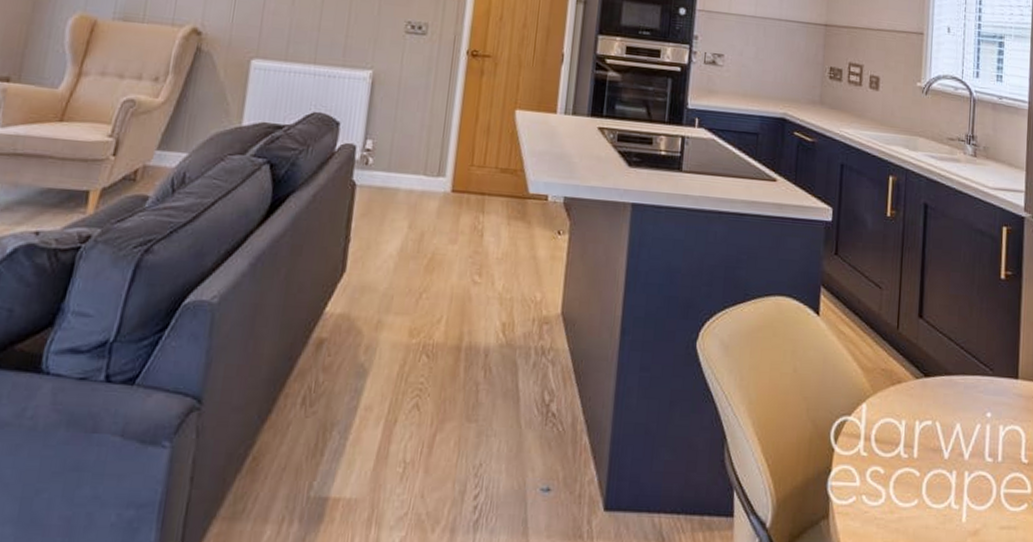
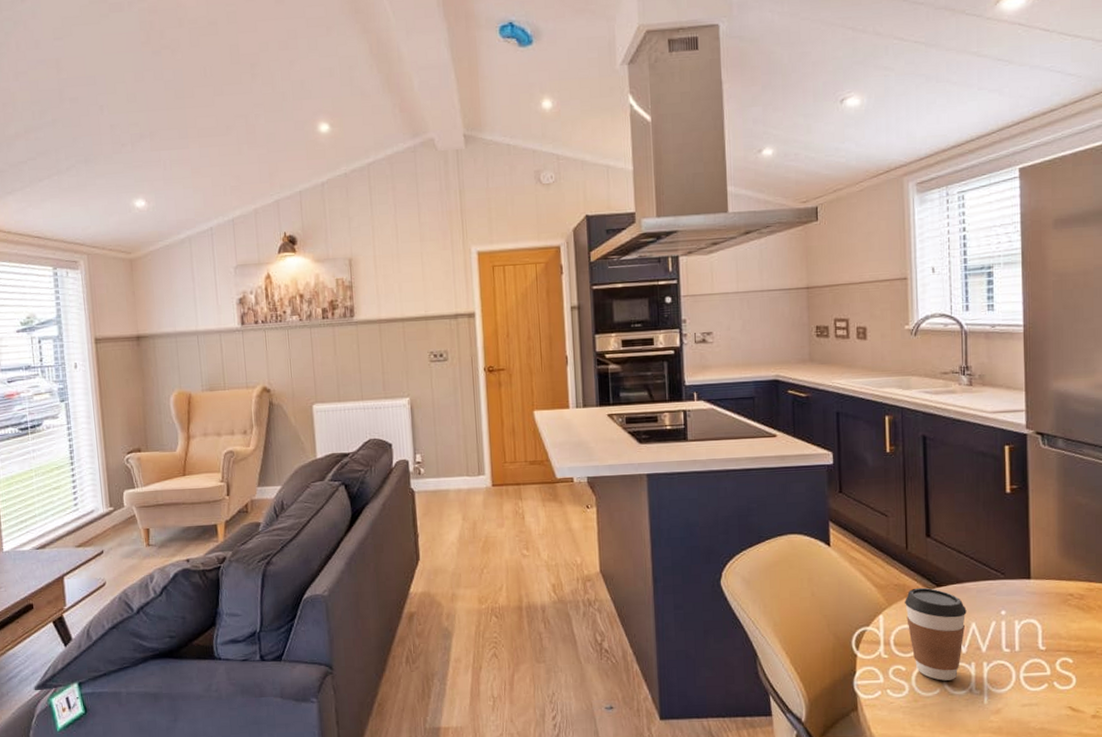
coffee cup: none [890,375,953,490] -> present [905,587,967,681]

